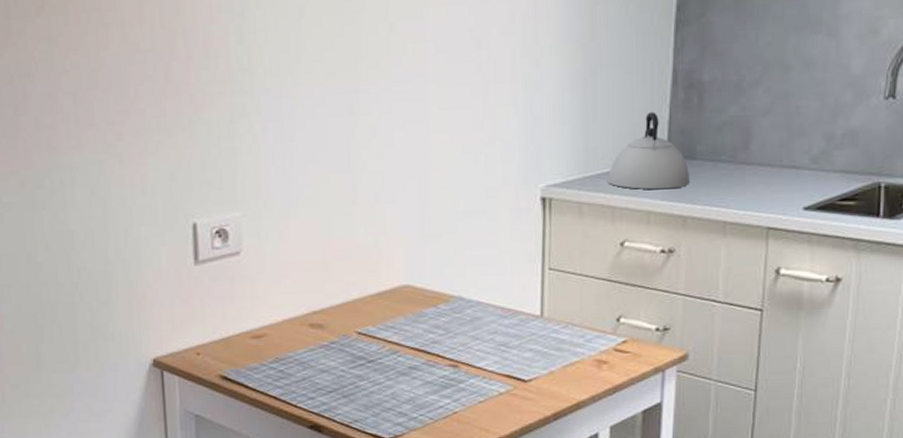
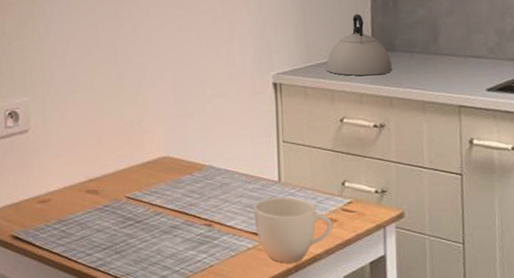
cup: none [508,334,601,410] -> present [253,197,332,263]

